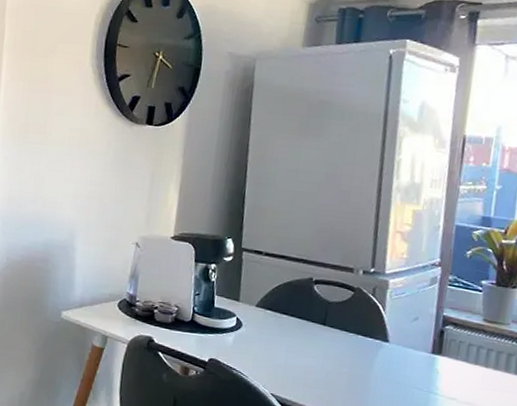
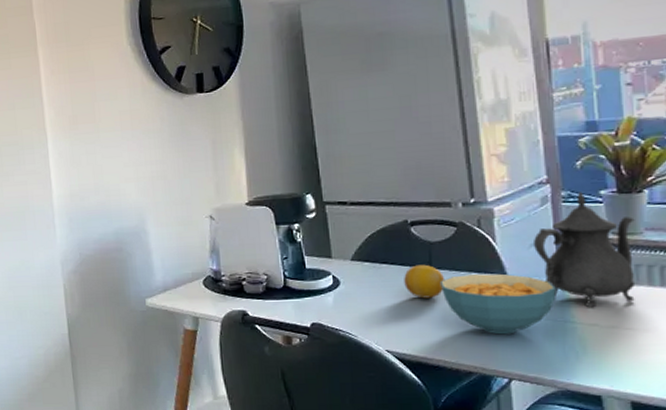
fruit: none [298,320,335,353] -> present [404,264,445,299]
cereal bowl: none [329,336,428,396] -> present [439,273,556,335]
teapot: none [416,278,506,383] -> present [534,192,636,307]

